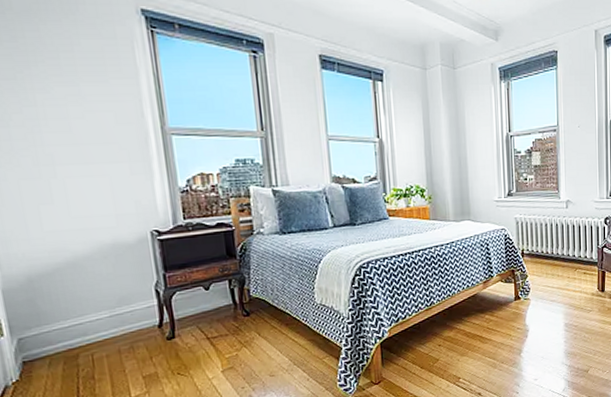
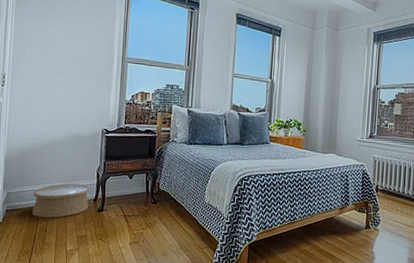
woven basket: none [61,308,153,363] -> present [32,183,89,218]

